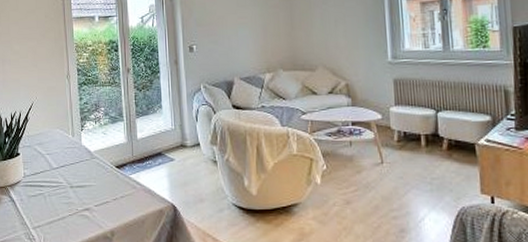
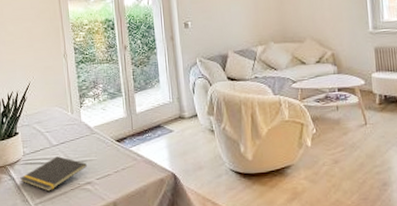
notepad: none [20,180,86,215] -> present [20,156,87,192]

